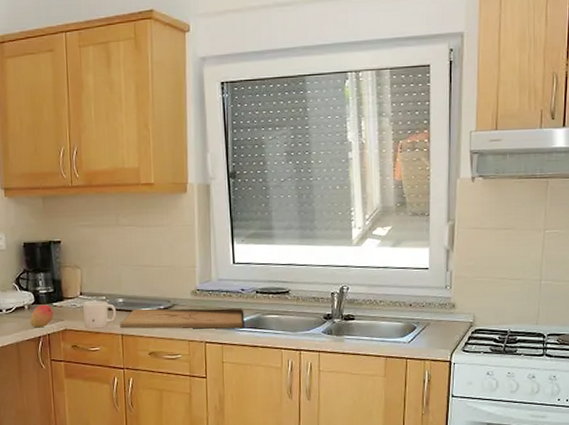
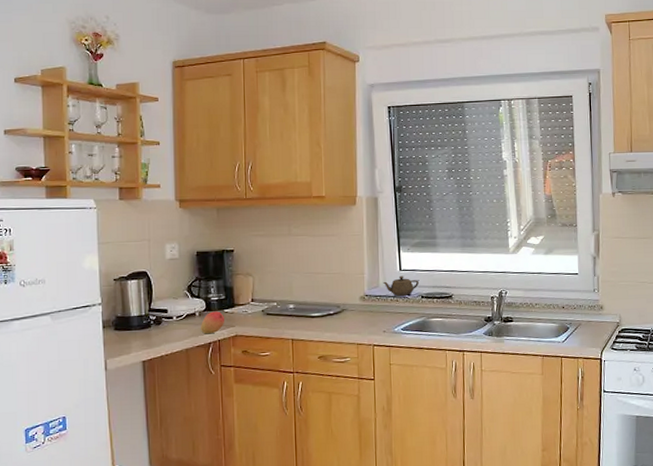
mug: present [82,300,117,329] -> none [253,306,288,334]
cutting board: present [120,308,245,329] -> none [290,312,411,334]
teapot: none [214,269,253,291] -> present [382,276,419,296]

